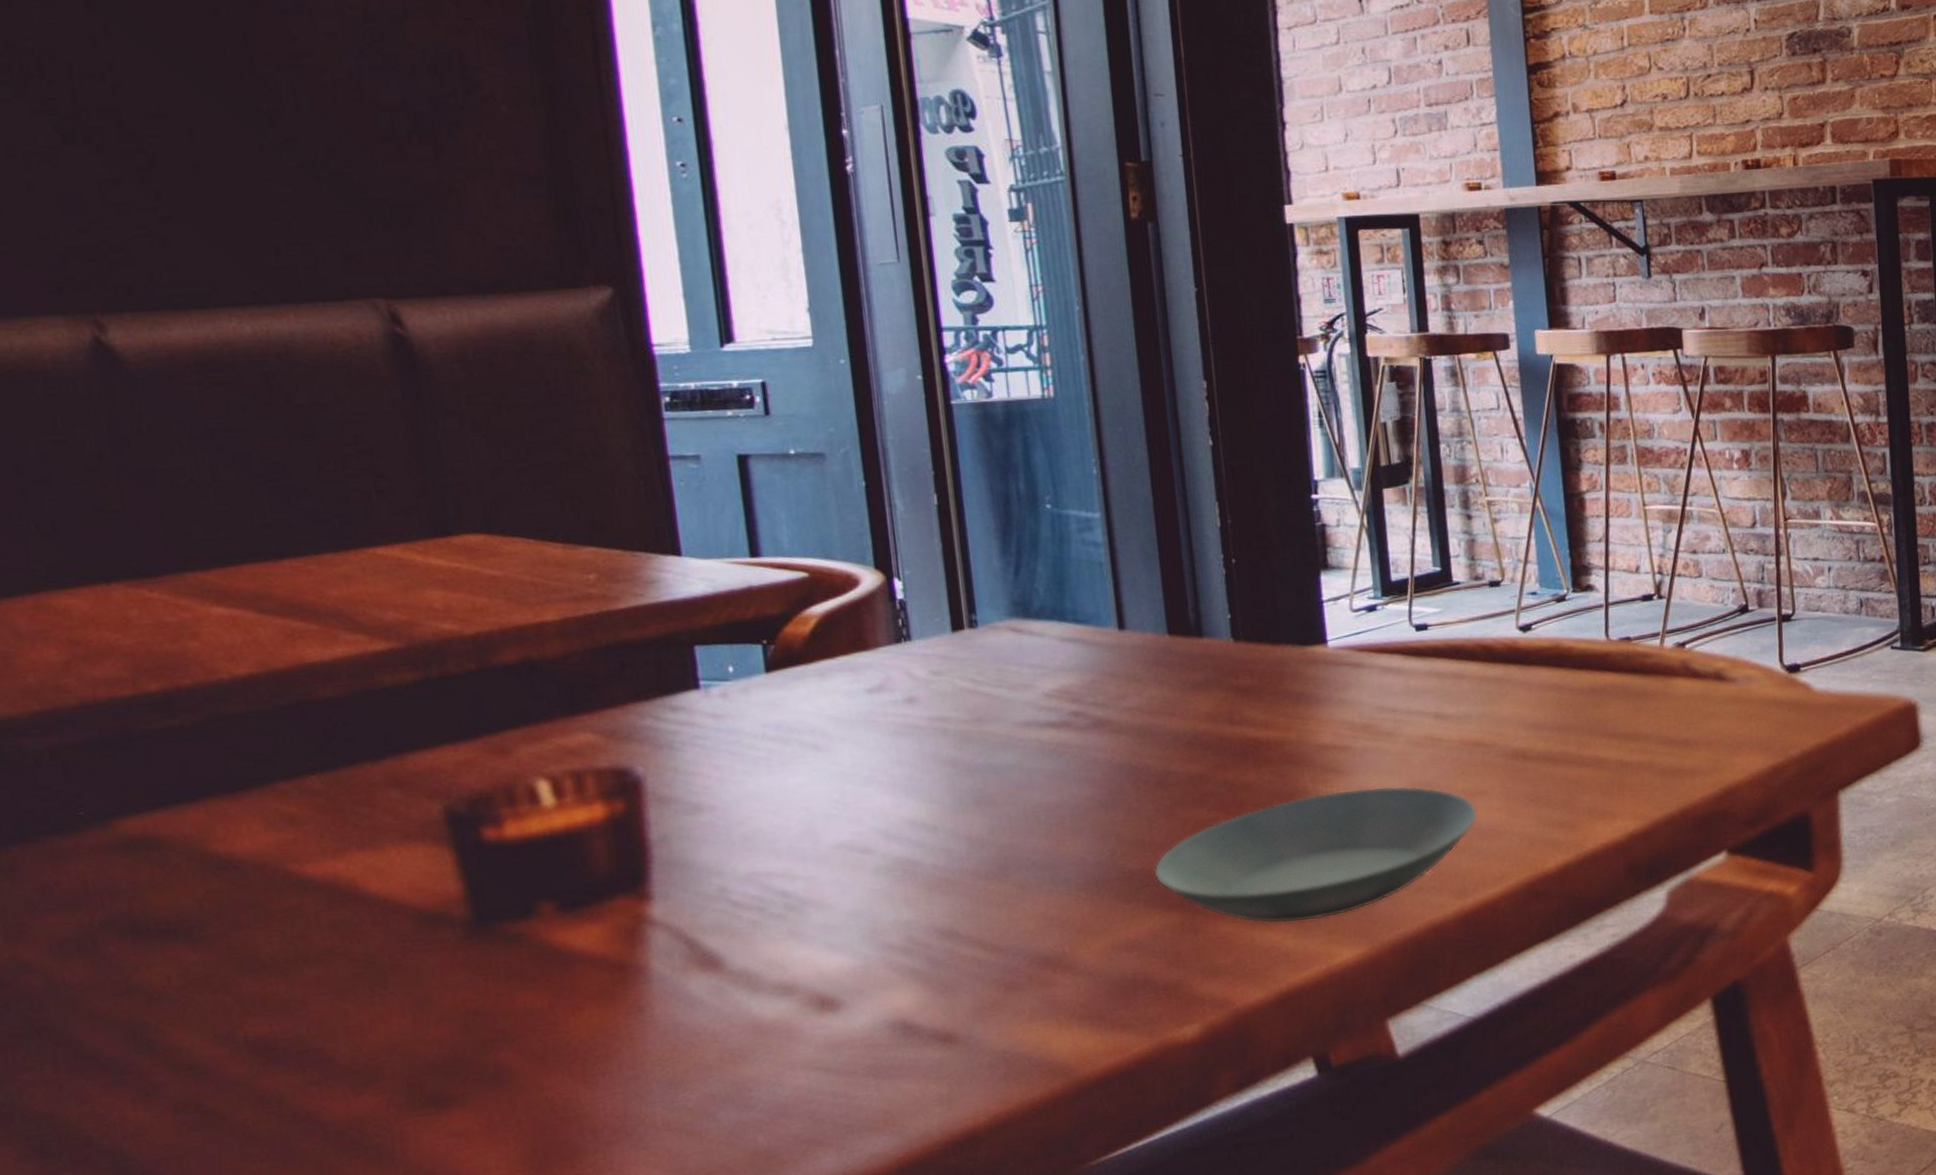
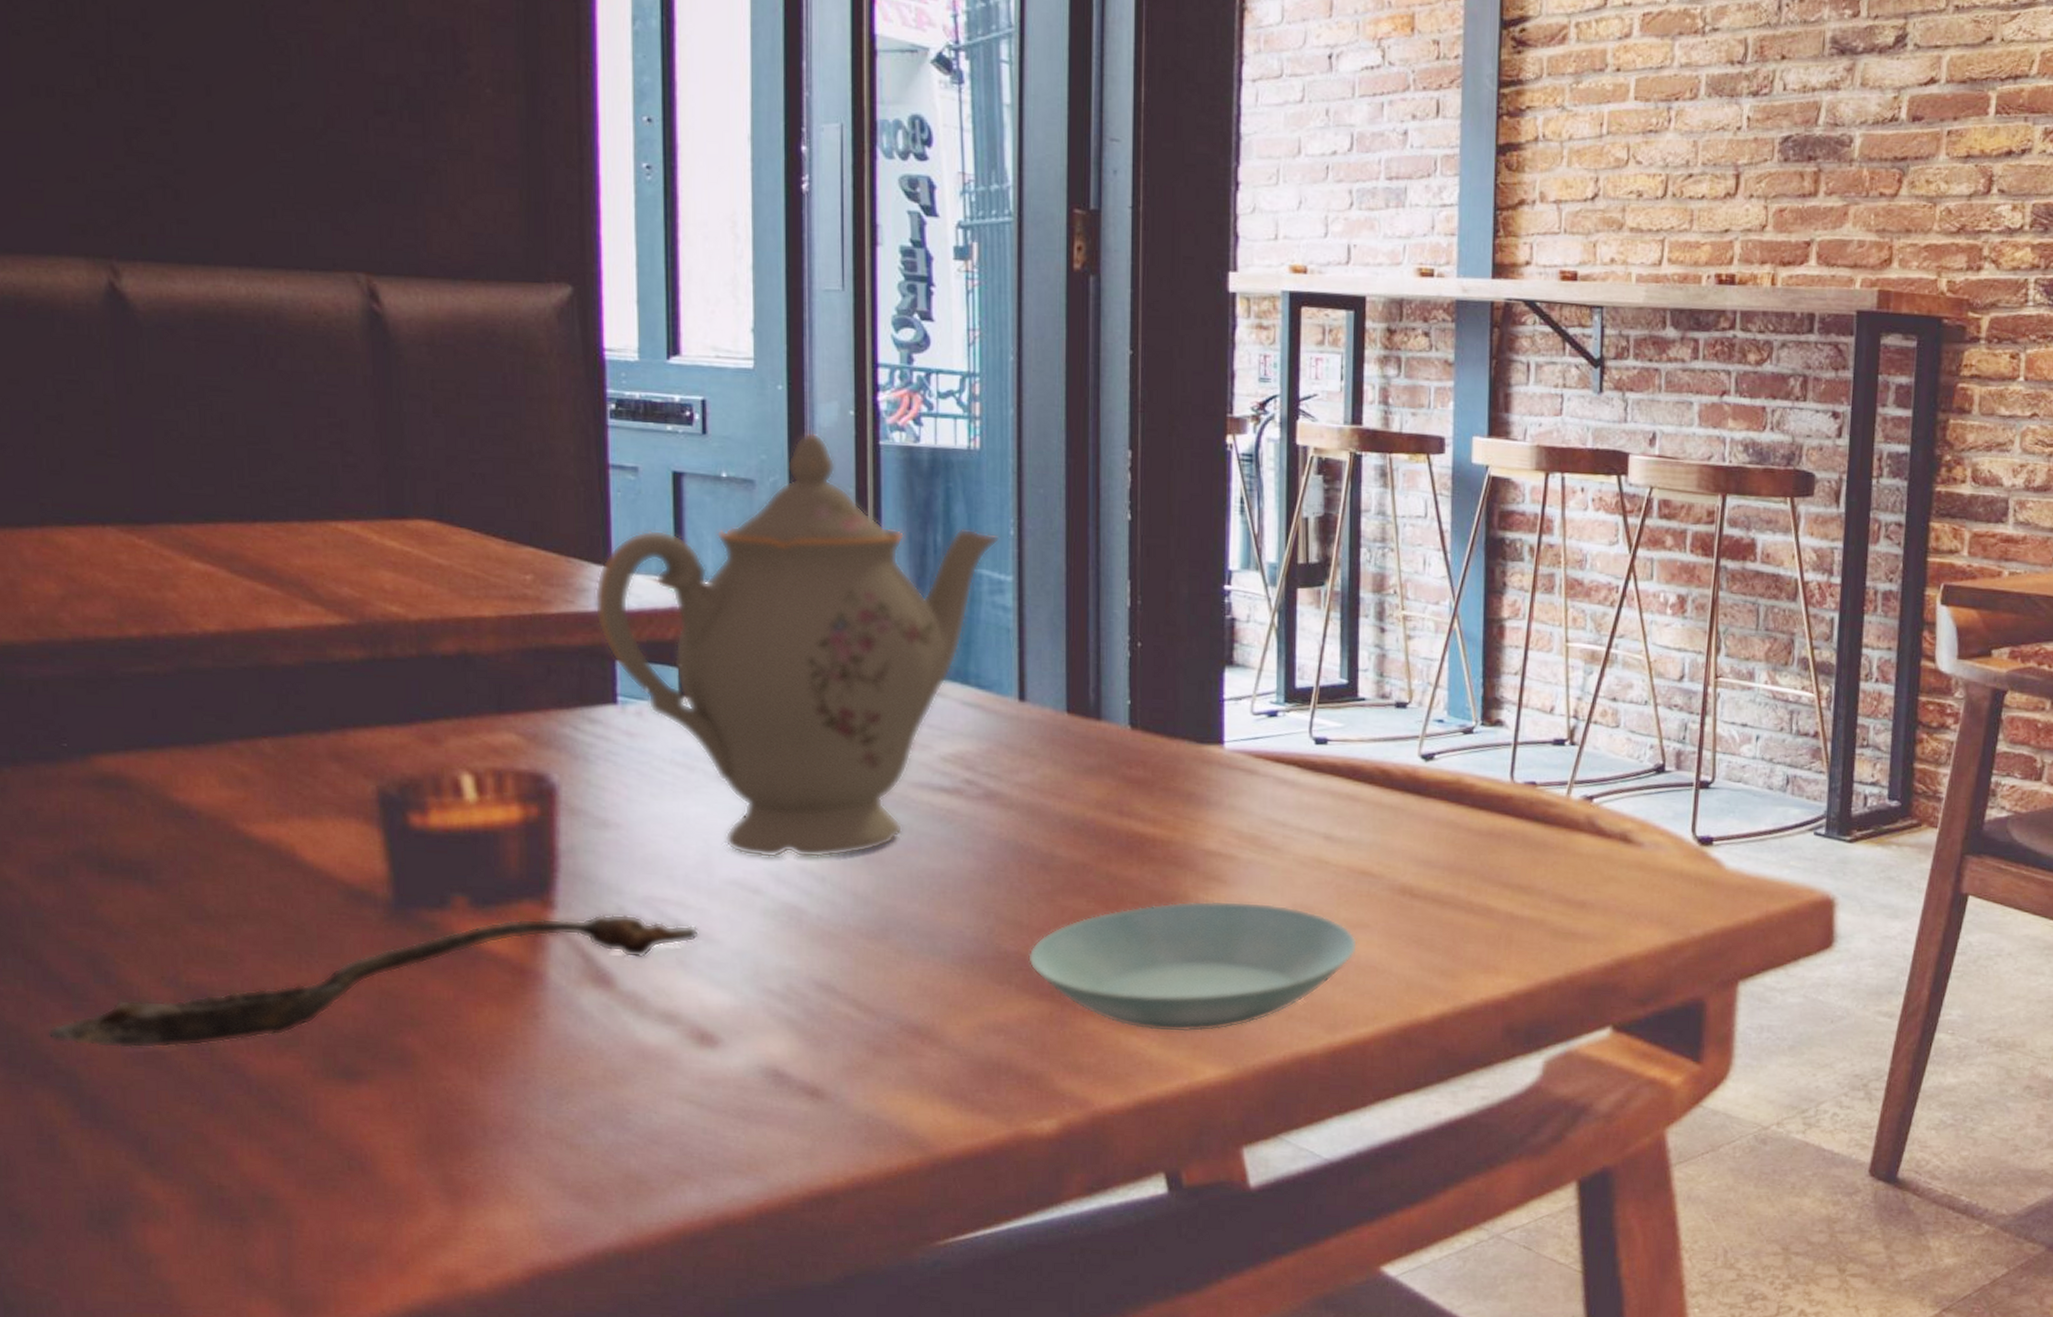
spoon: none [85,893,809,1123] -> present [47,914,699,1049]
teapot: none [664,399,1084,818] -> present [594,431,1000,859]

